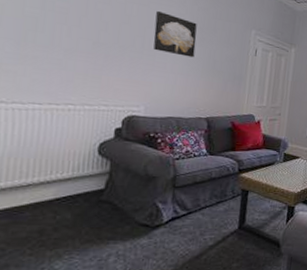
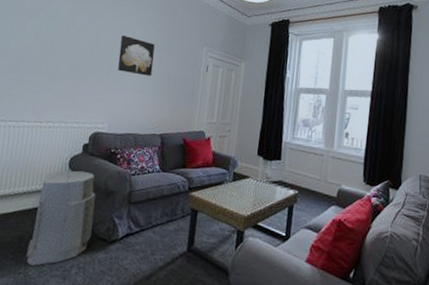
air purifier: none [49,156,134,259] -> present [25,170,96,266]

